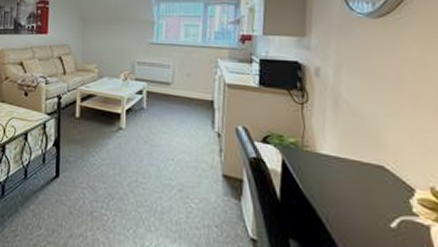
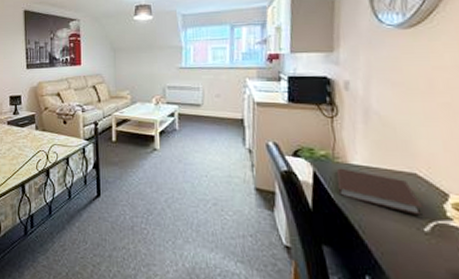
notebook: none [305,157,390,212] -> present [336,168,423,217]

